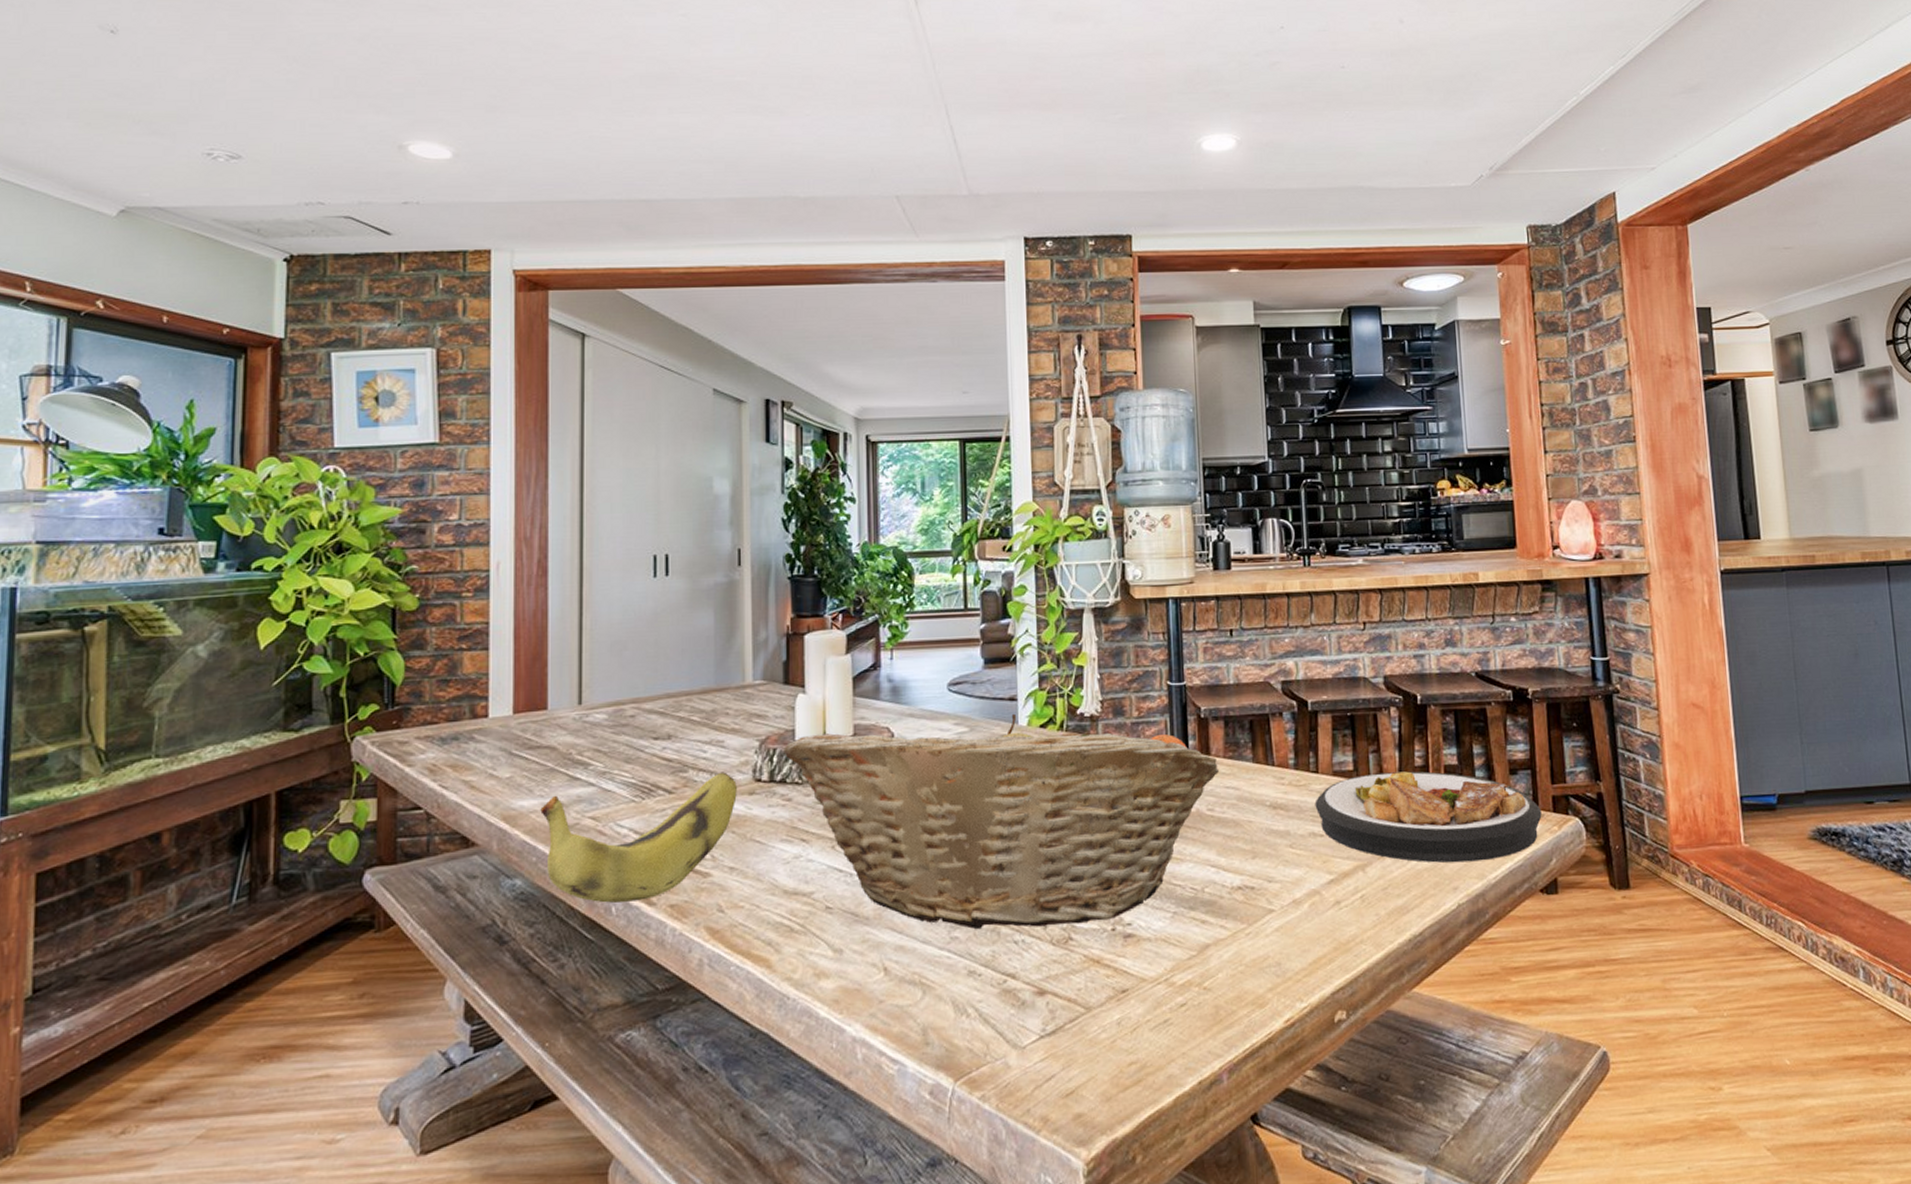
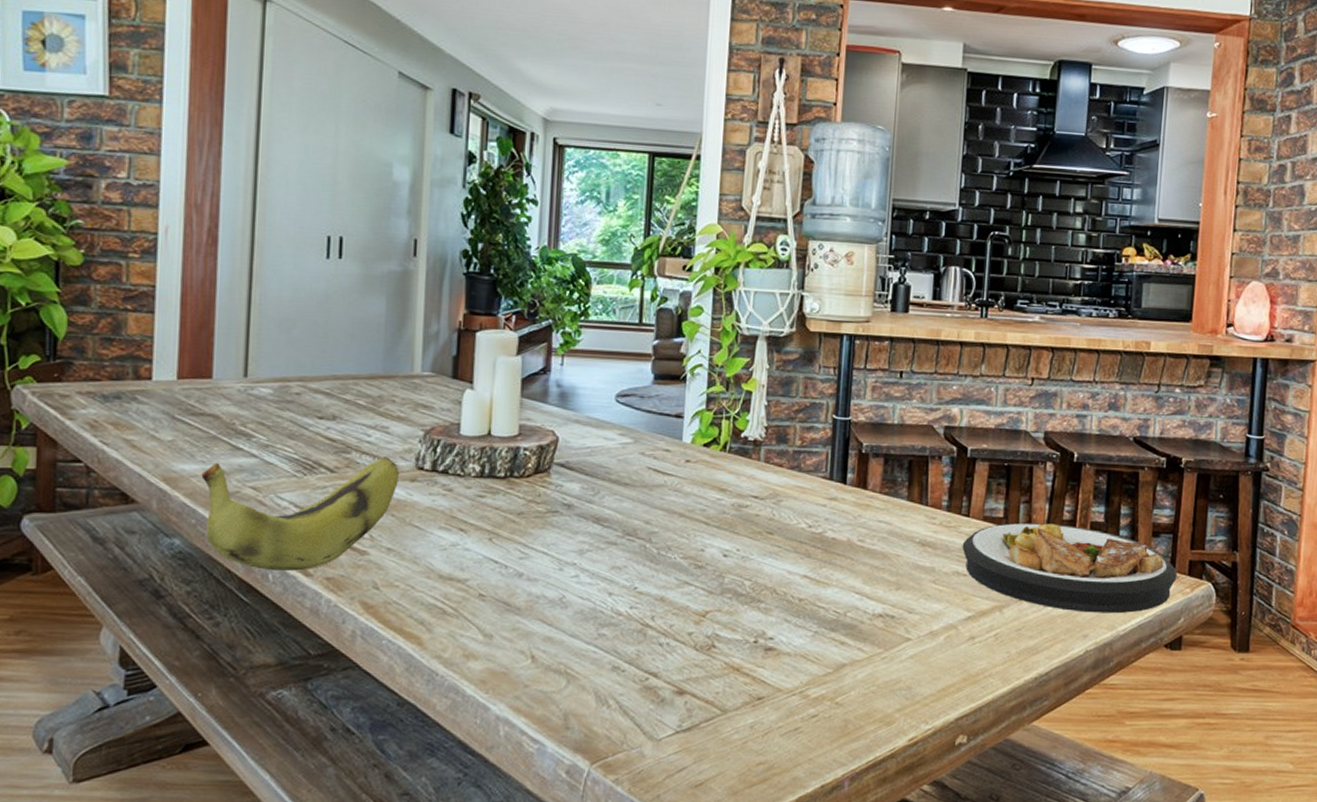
fruit basket: present [783,713,1220,930] -> none [447,430,875,634]

